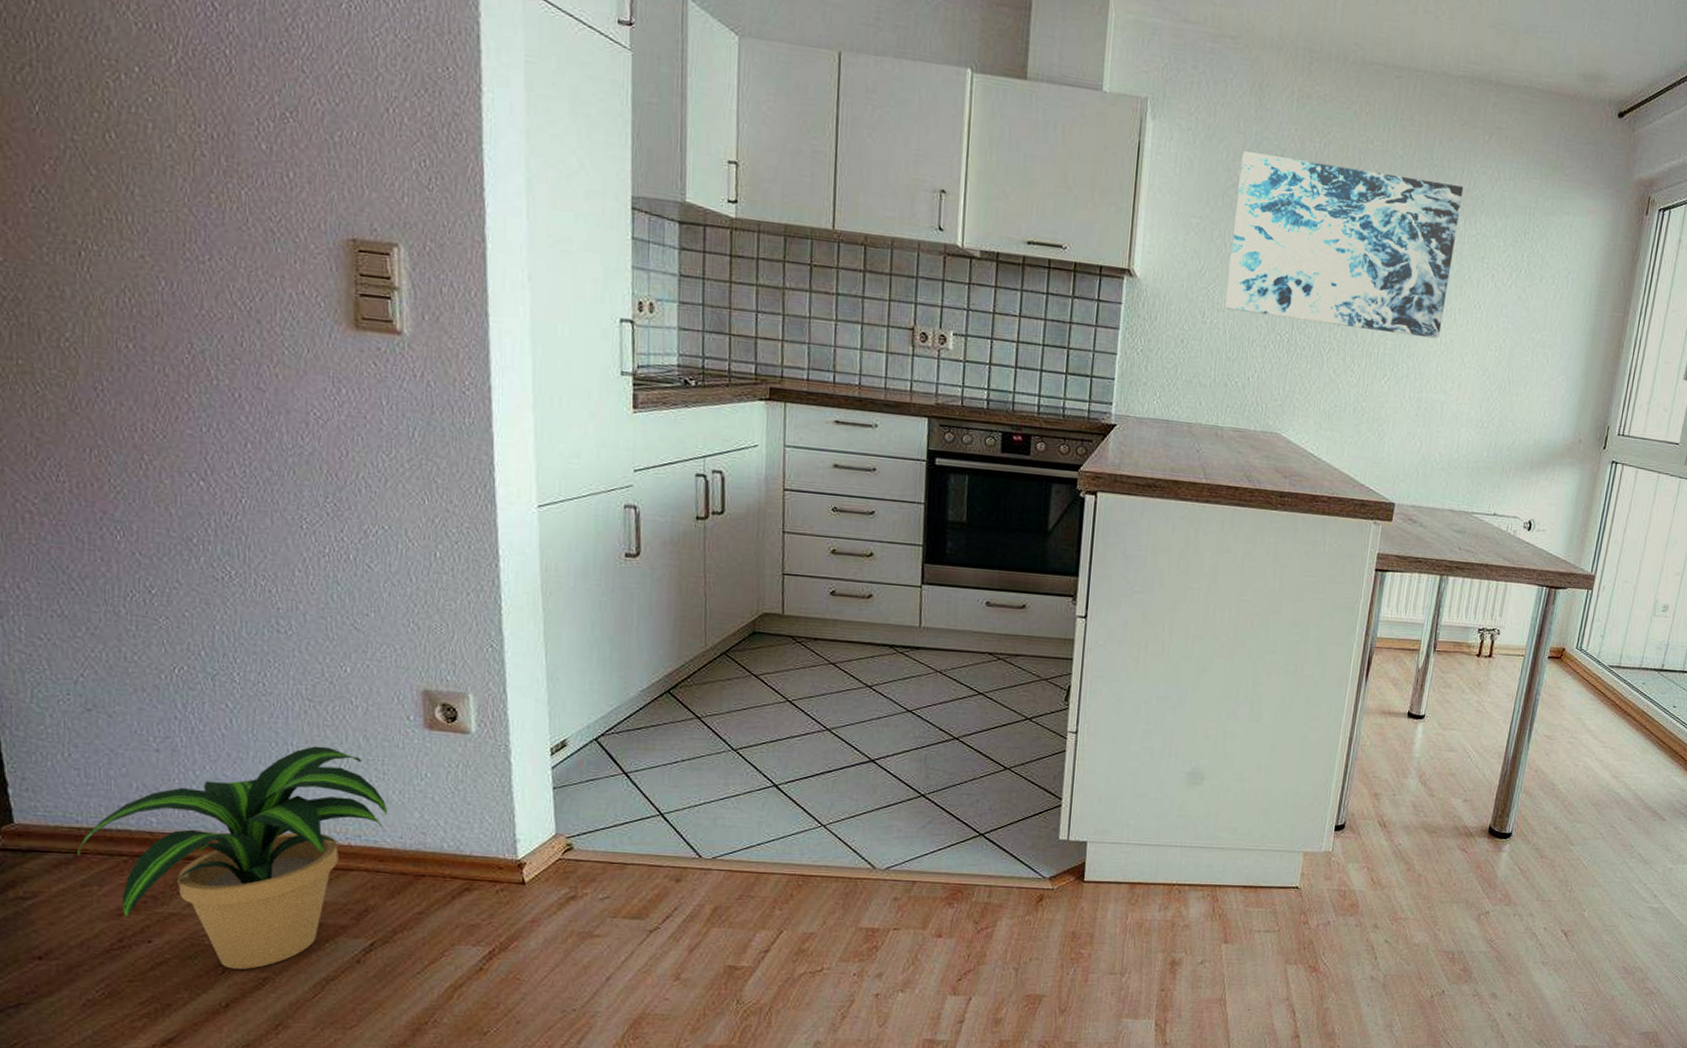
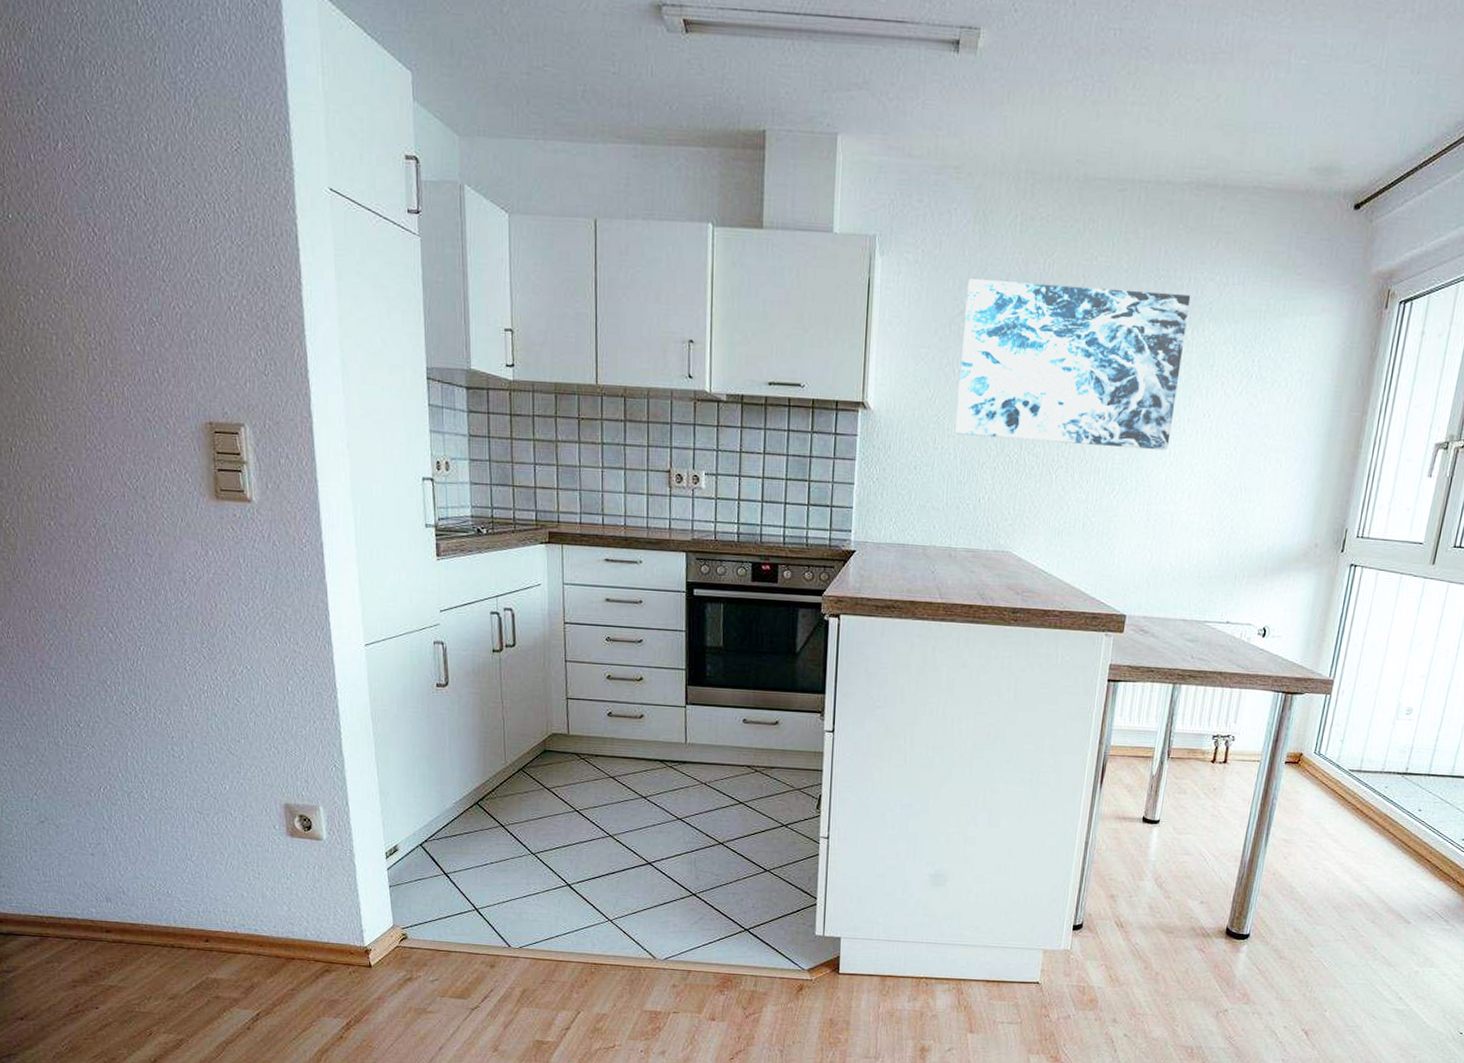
potted plant: present [78,746,388,969] -> none [42,850,264,1032]

